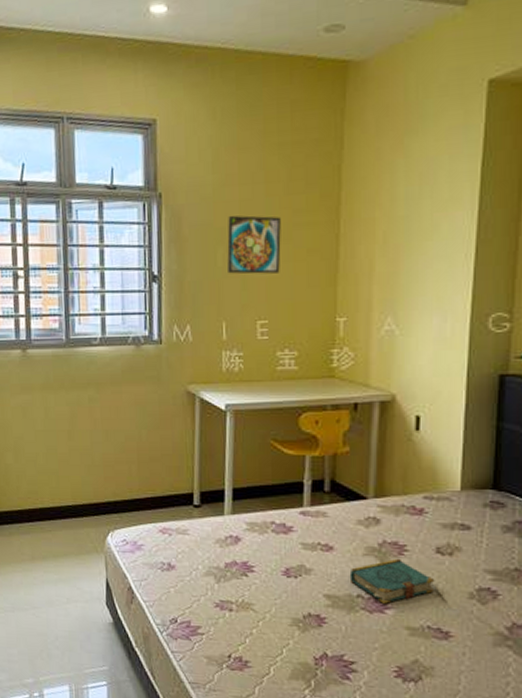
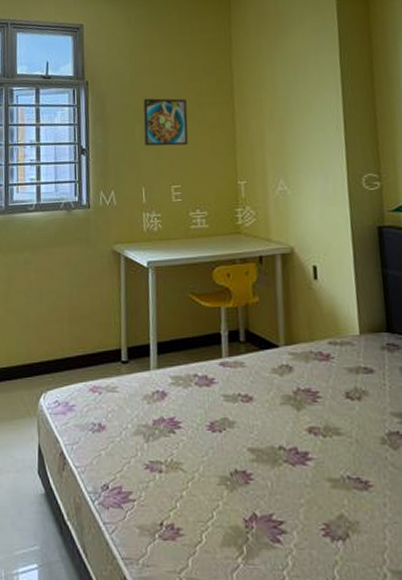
book: present [349,558,435,604] -> none [269,406,349,454]

